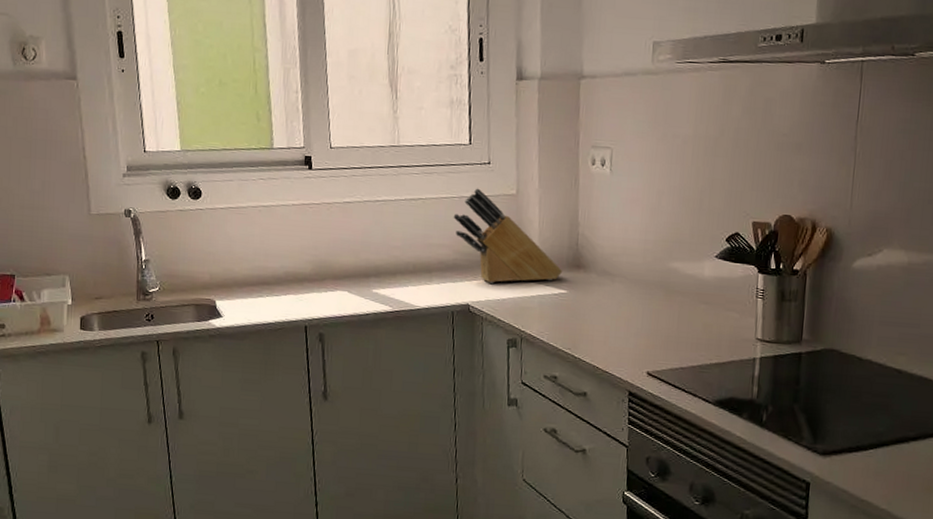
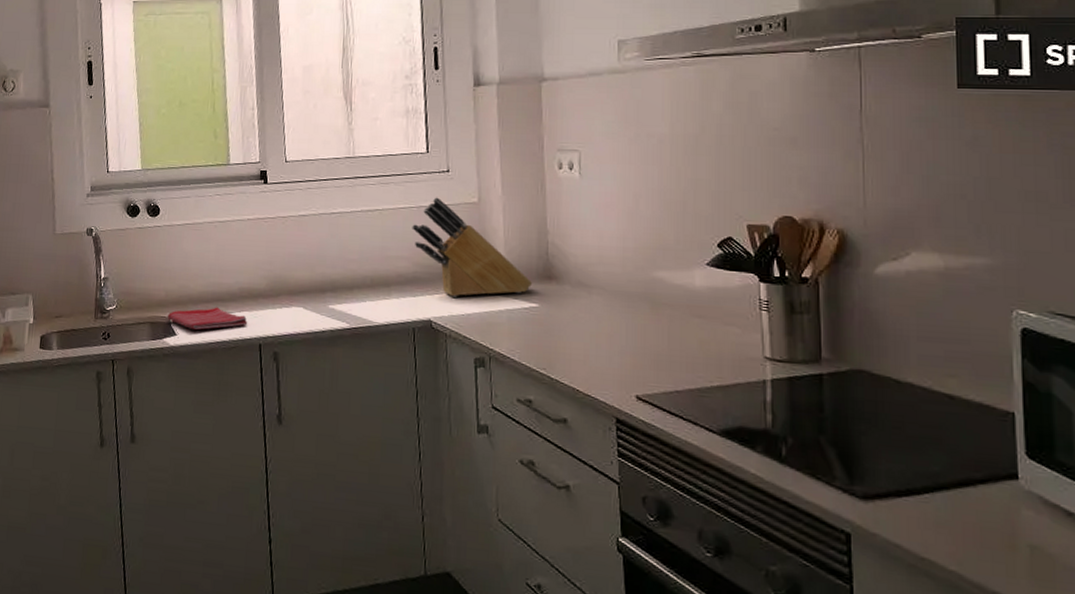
dish towel: none [212,290,294,313] -> present [167,307,248,331]

